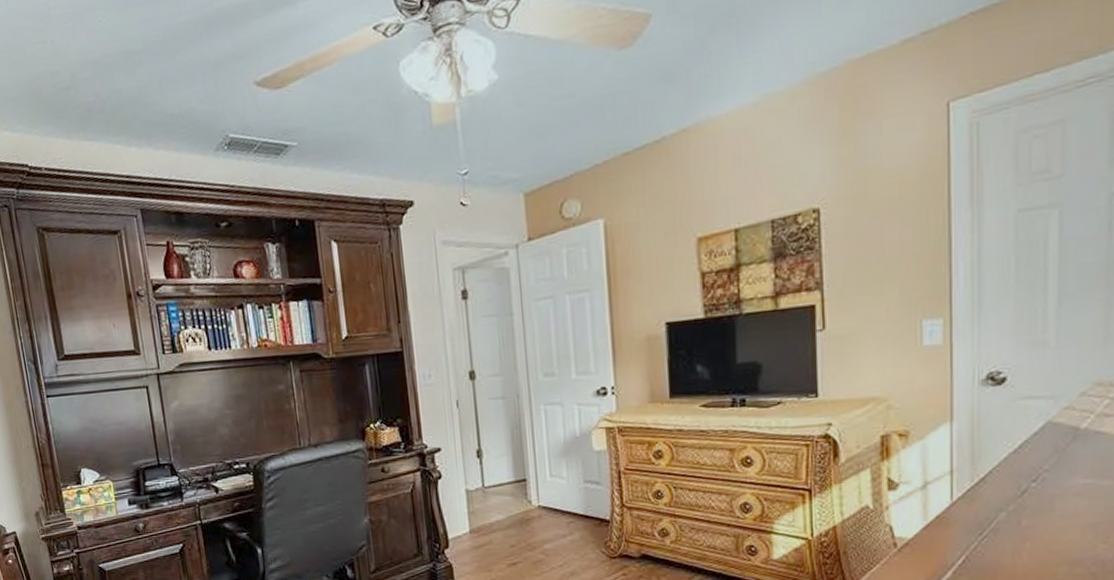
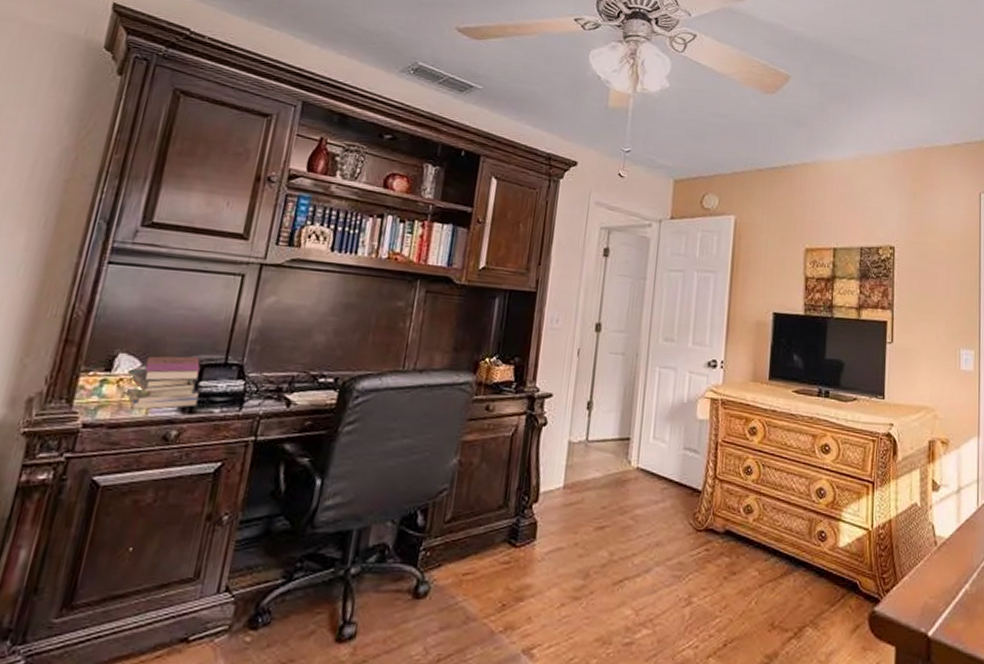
books: none [94,463,149,512] -> present [124,356,201,411]

